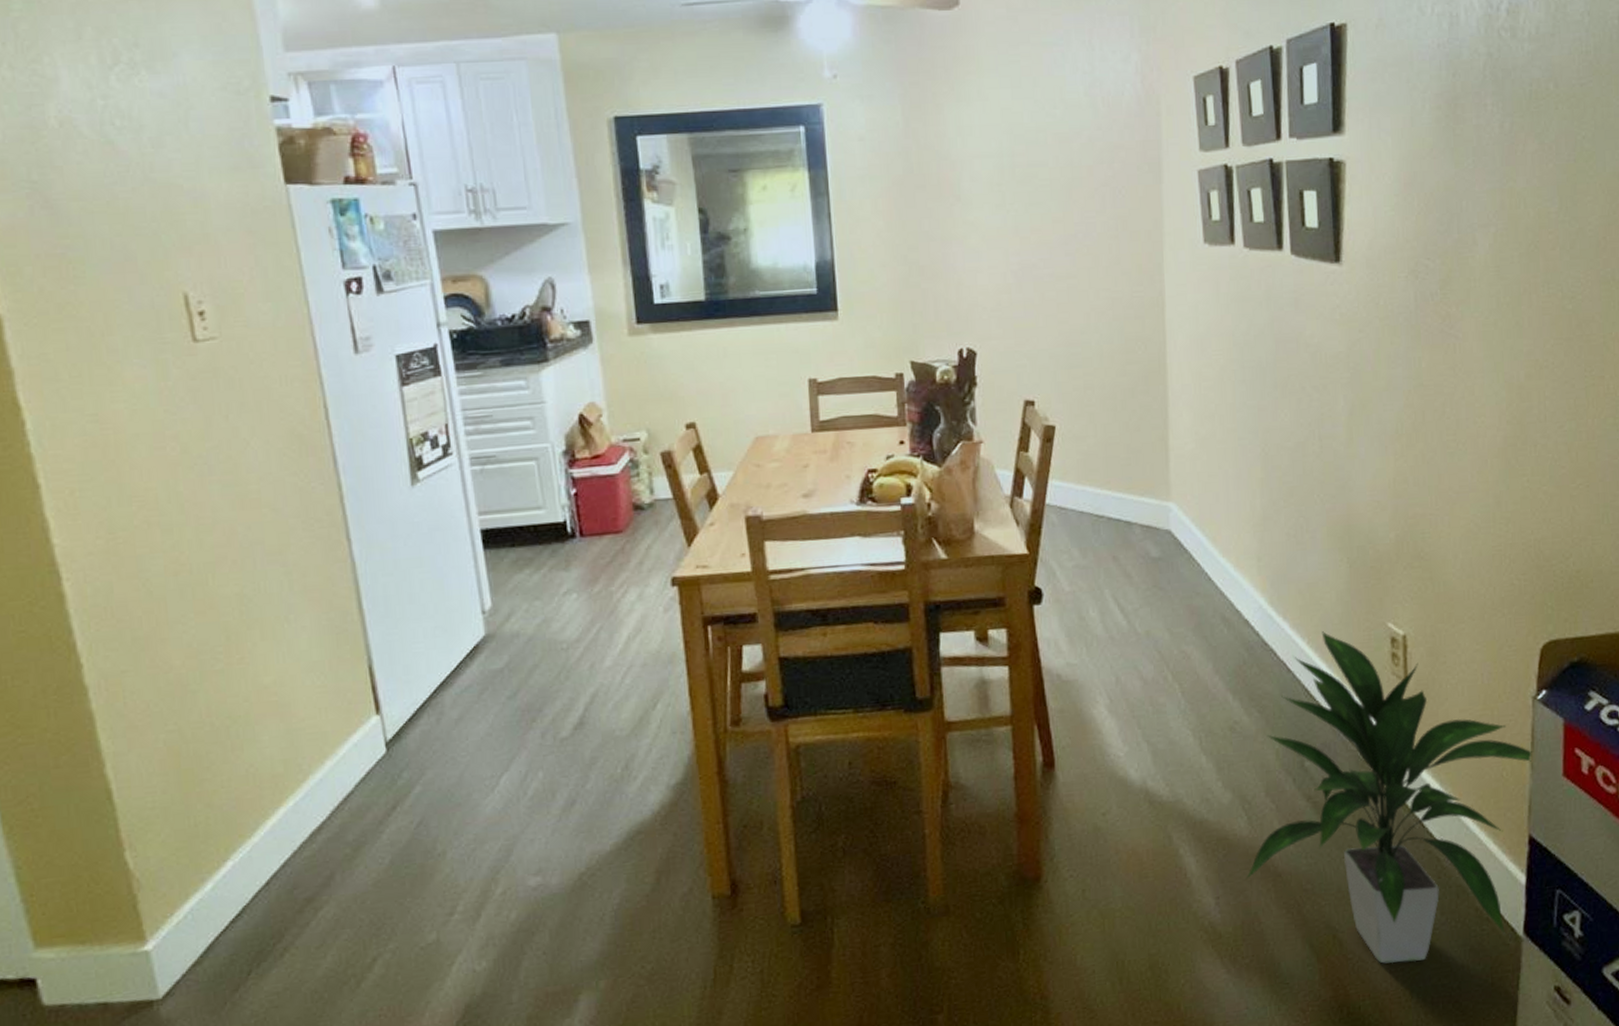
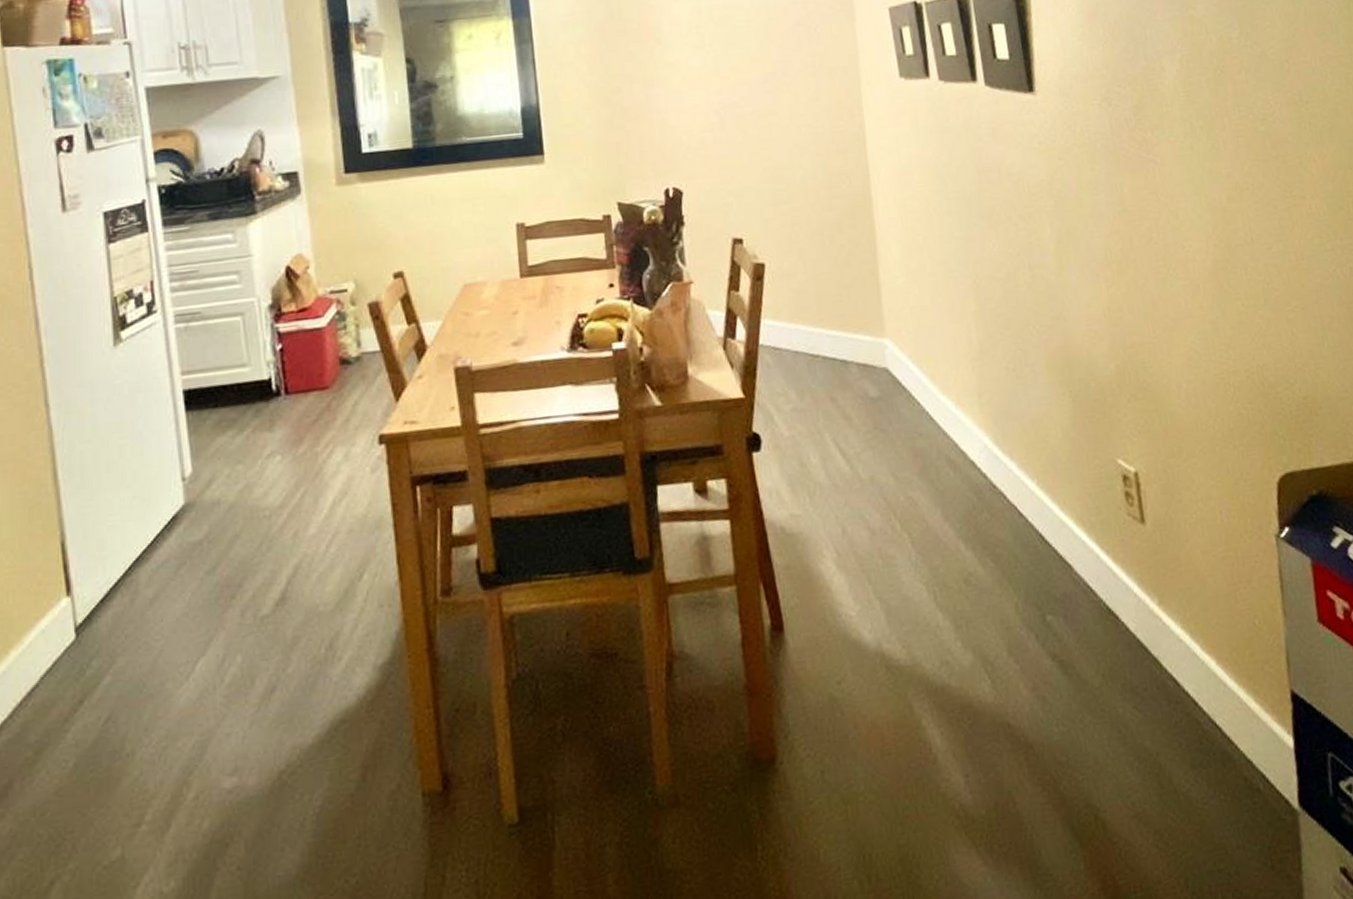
indoor plant: present [1246,631,1533,964] -> none [995,471,1284,847]

